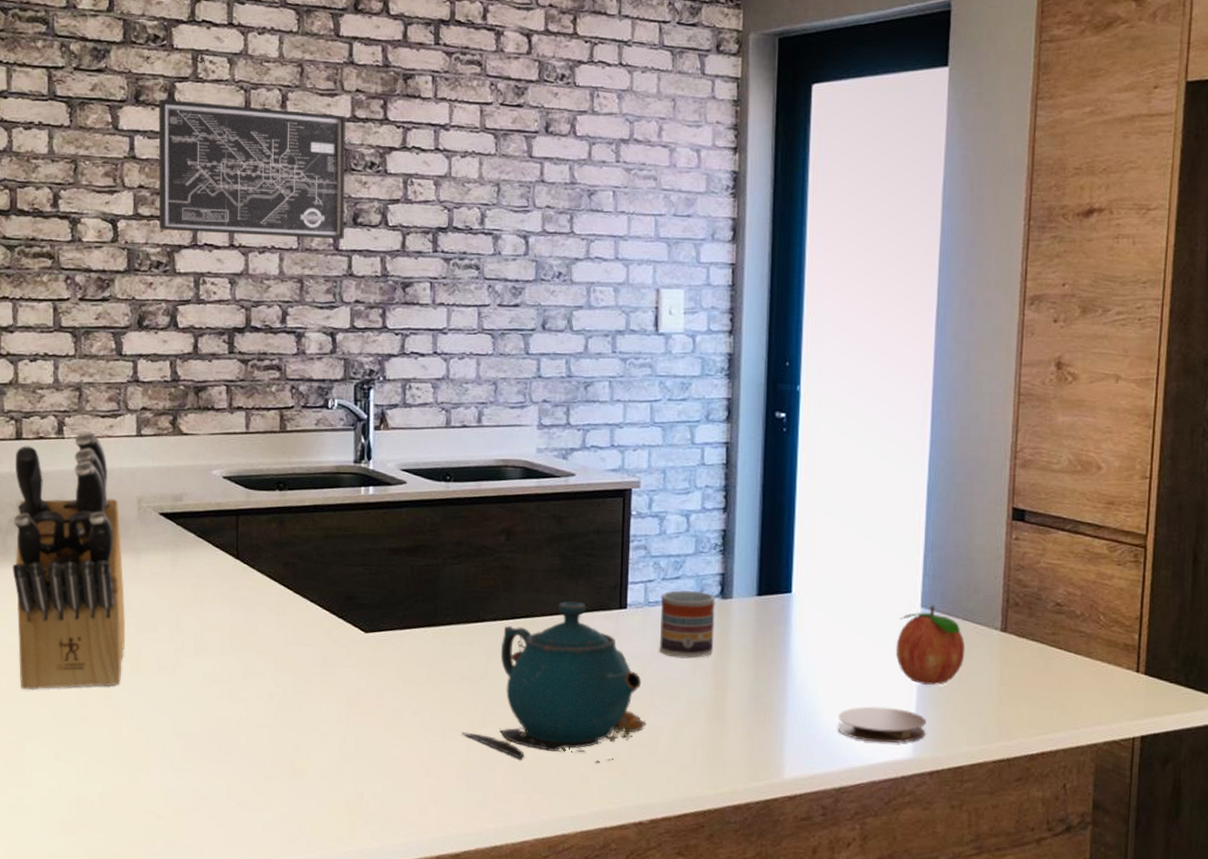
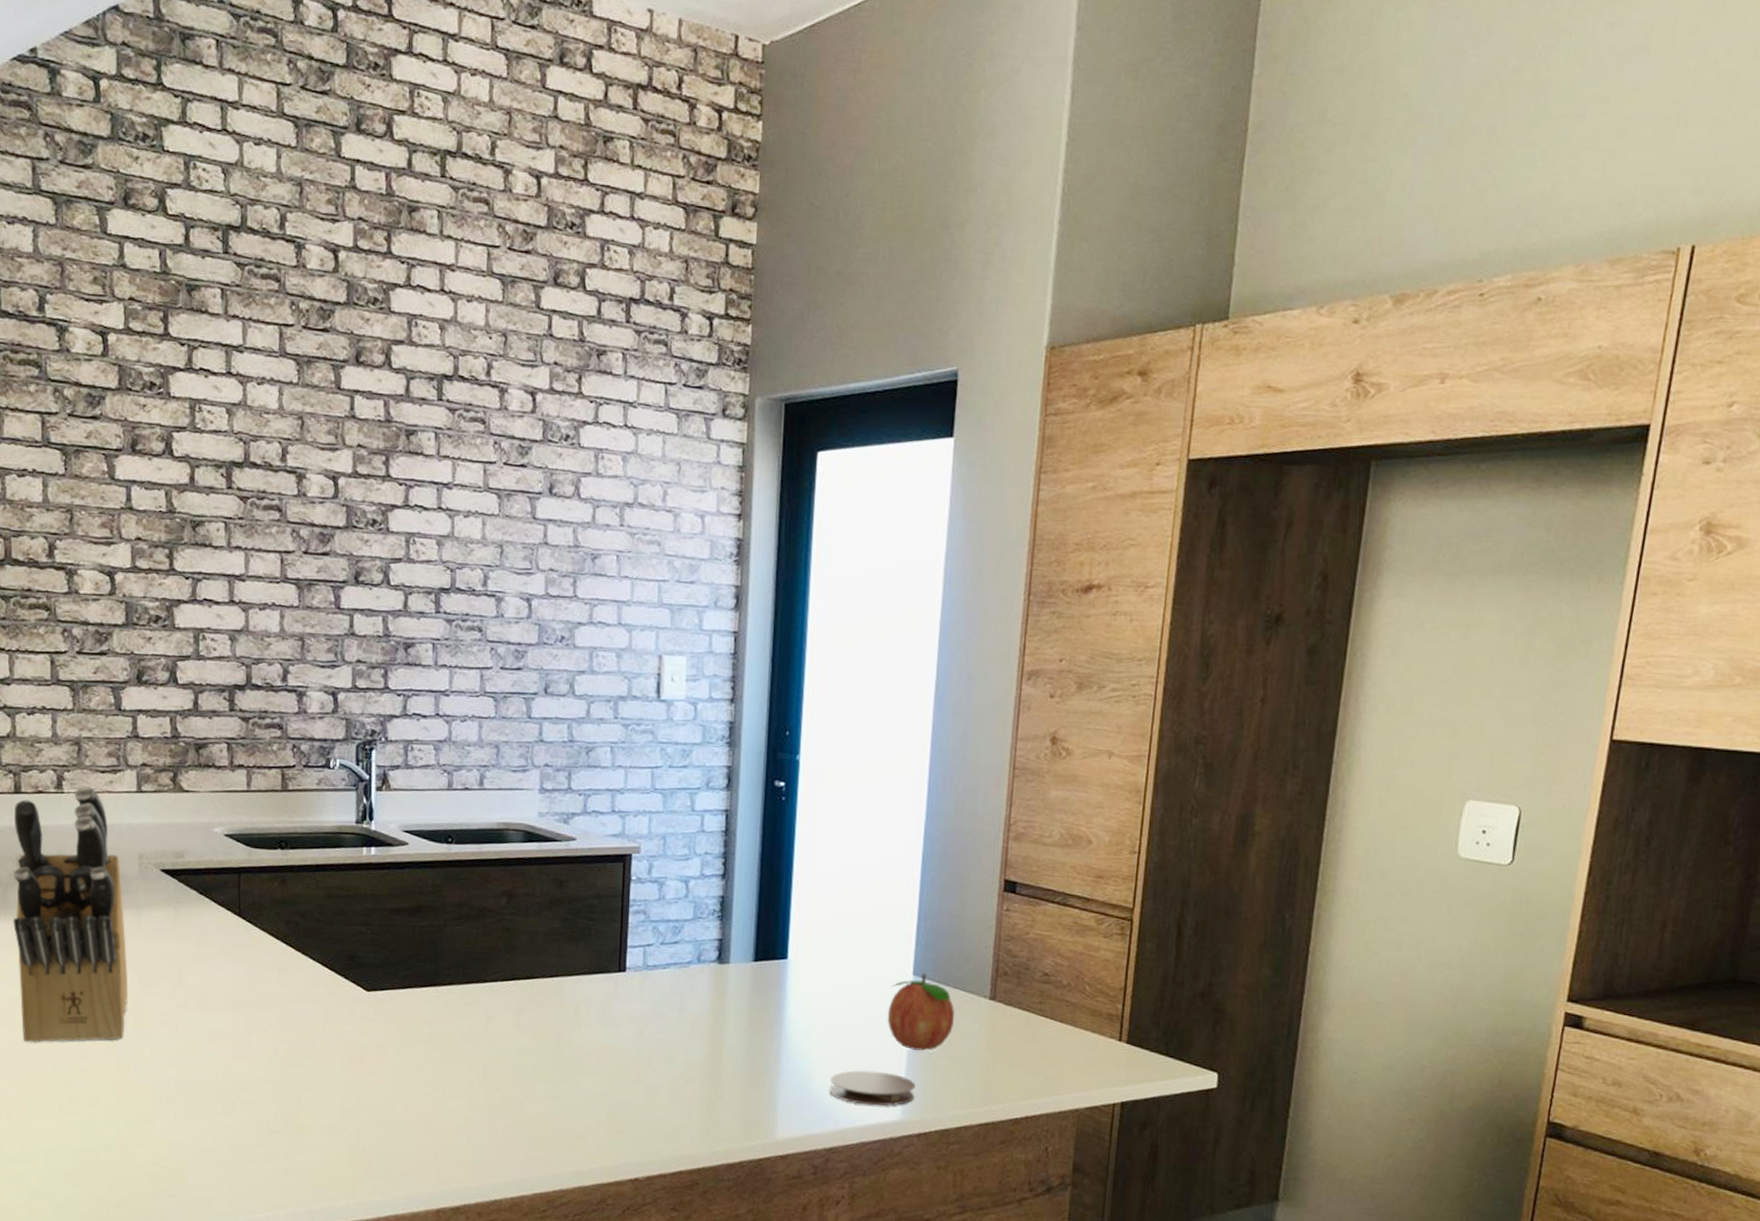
wall art: present [158,99,346,239] -> none [156,449,347,597]
teapot: present [462,601,647,764] -> none [462,964,644,1122]
cup: present [659,590,716,659] -> none [657,955,713,1022]

